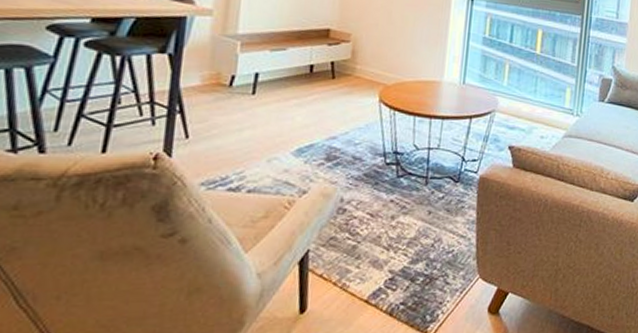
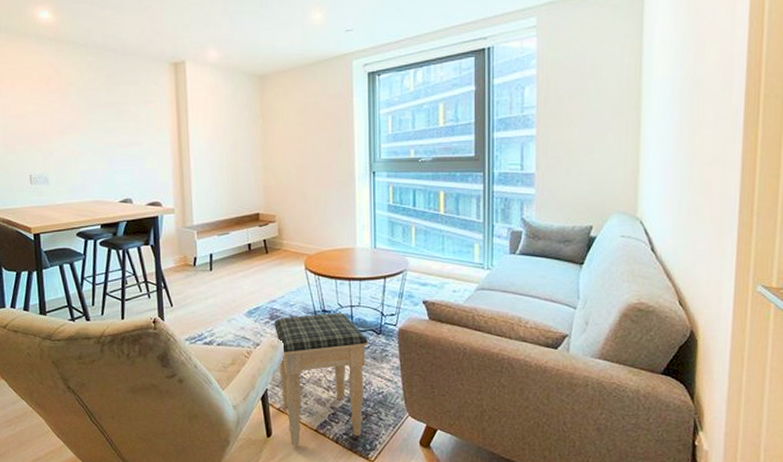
footstool: none [327,155,443,323] -> present [274,313,368,446]

